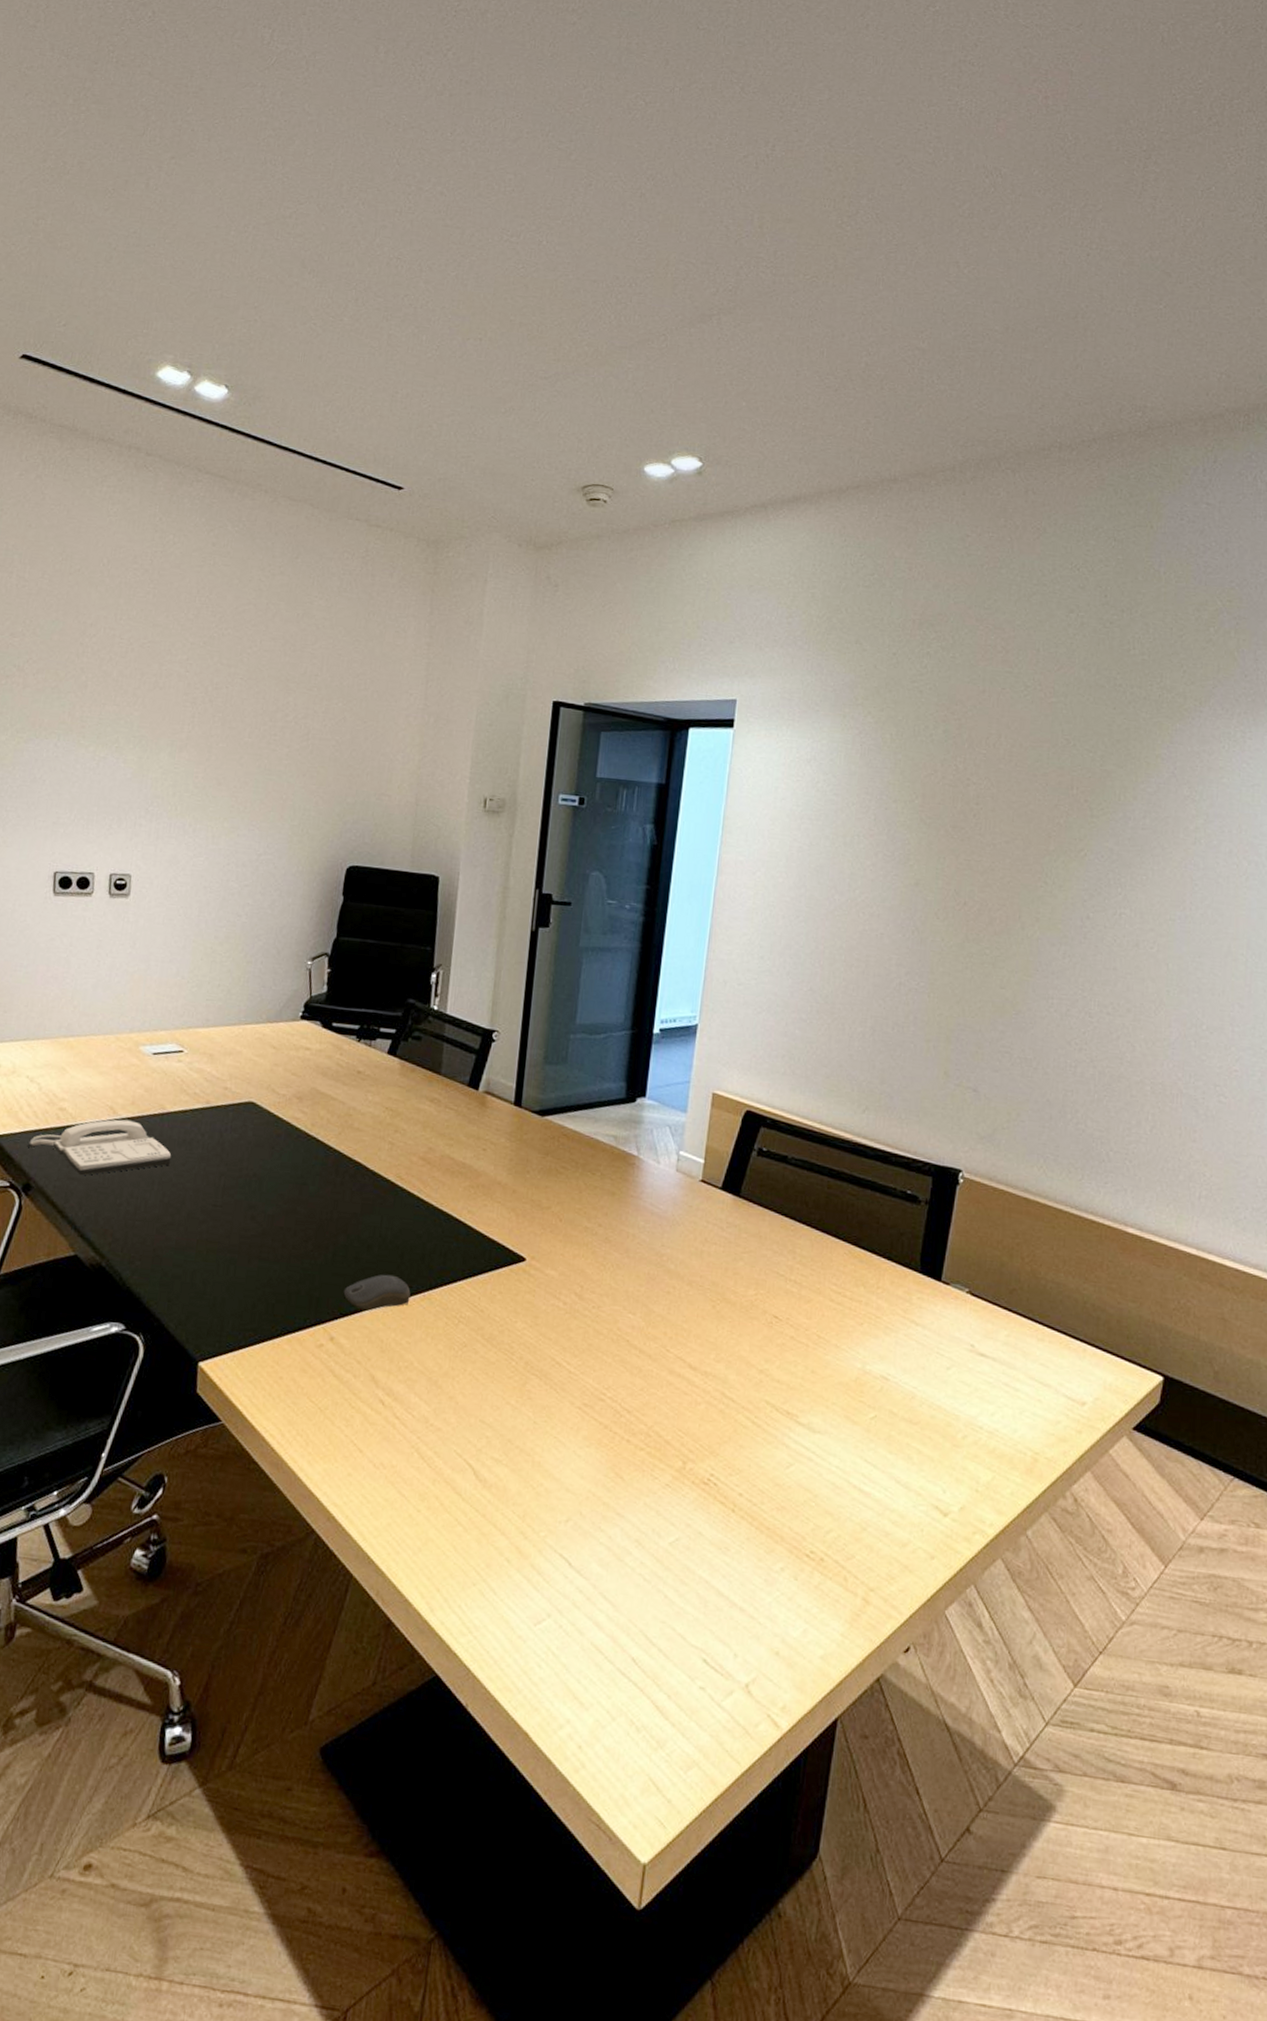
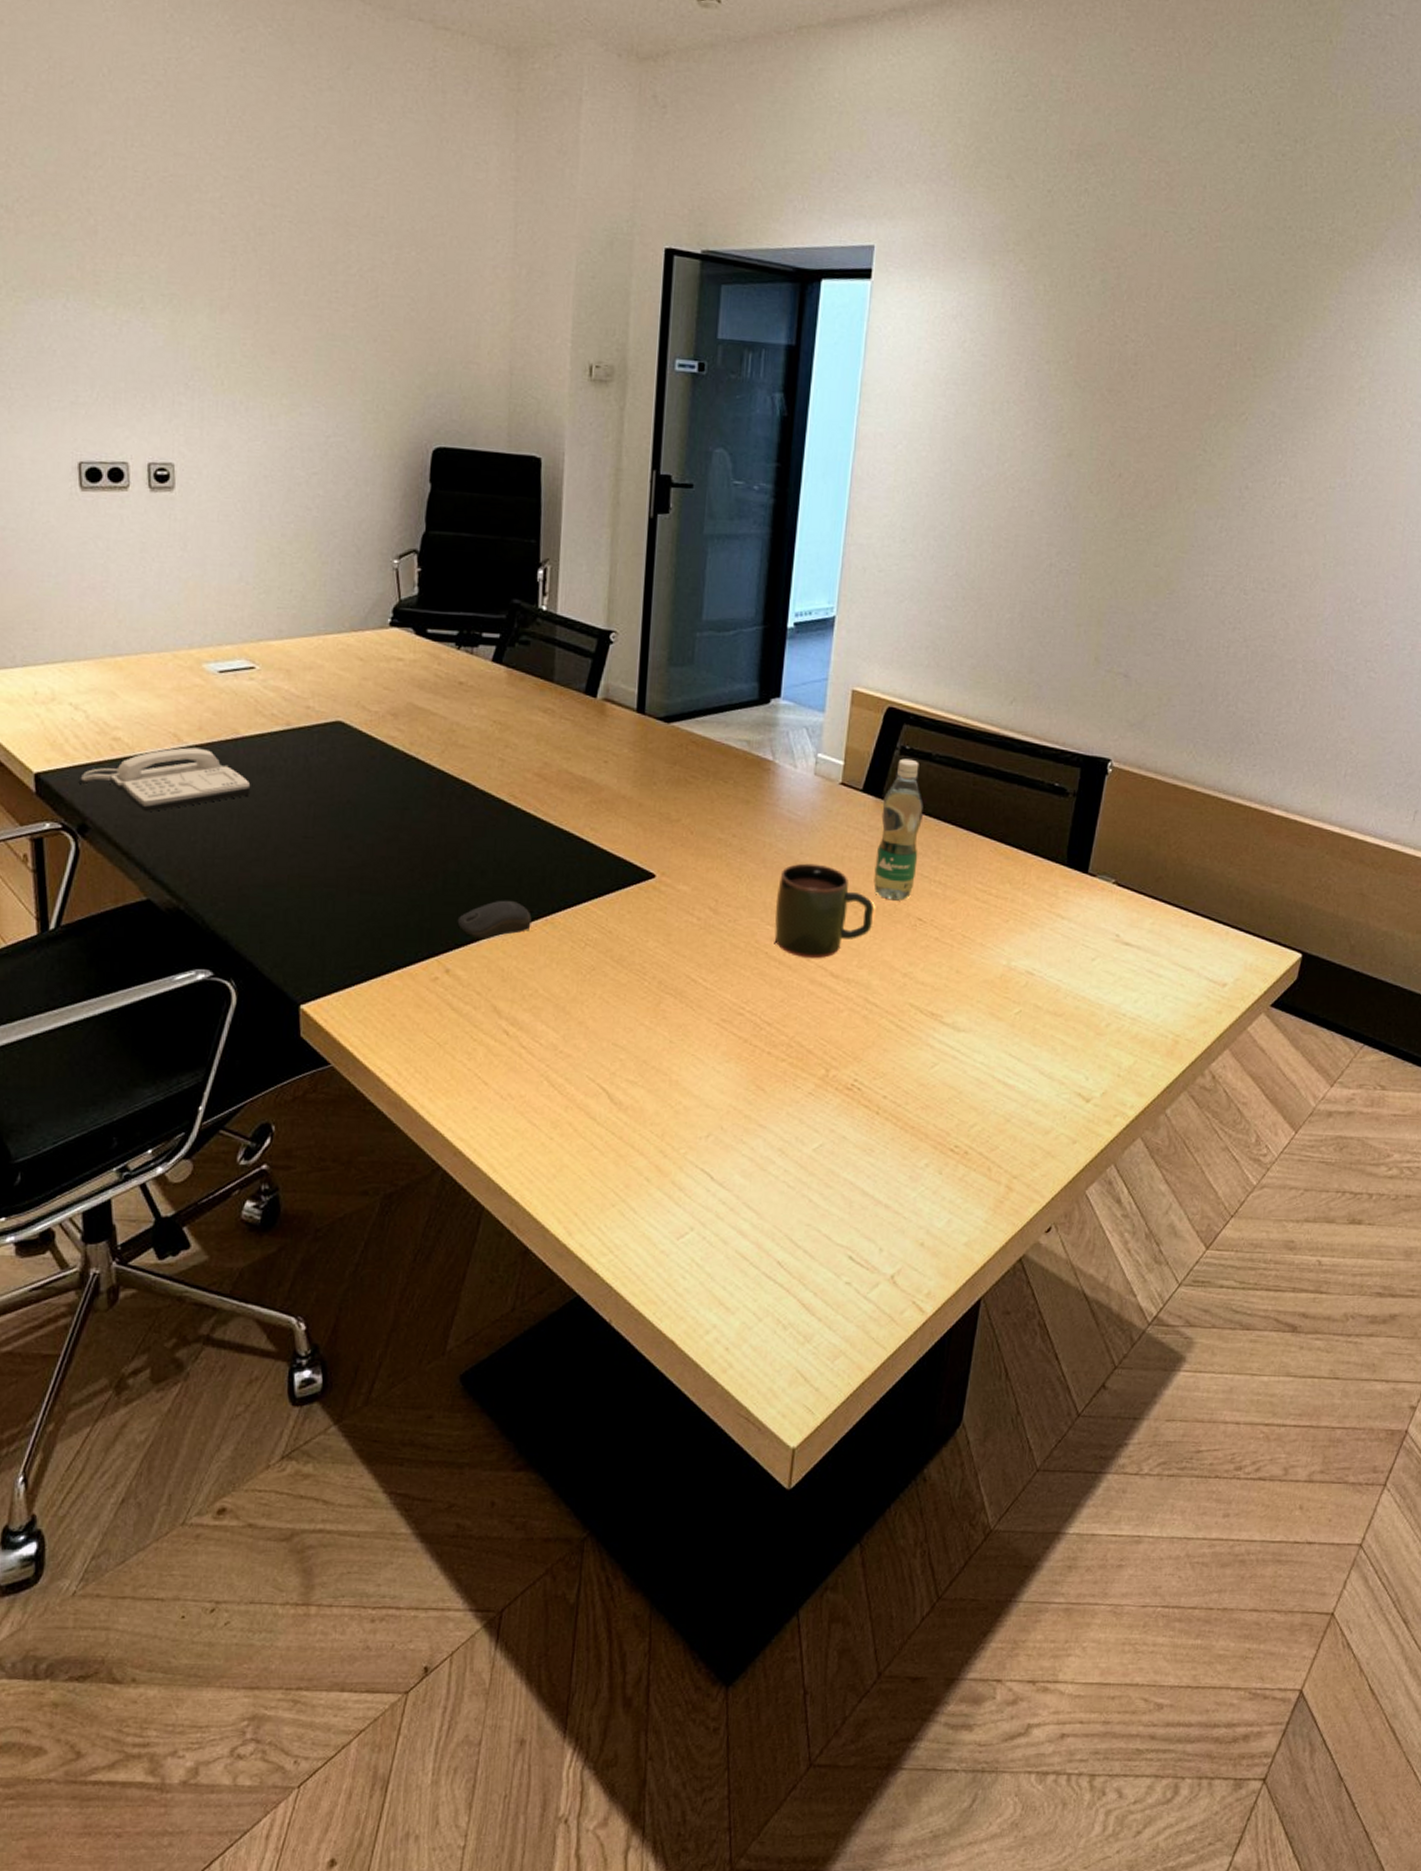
mug: none [635,1255,732,1350] -> present [774,863,875,959]
bottle: none [731,1159,781,1298] -> present [873,758,925,901]

